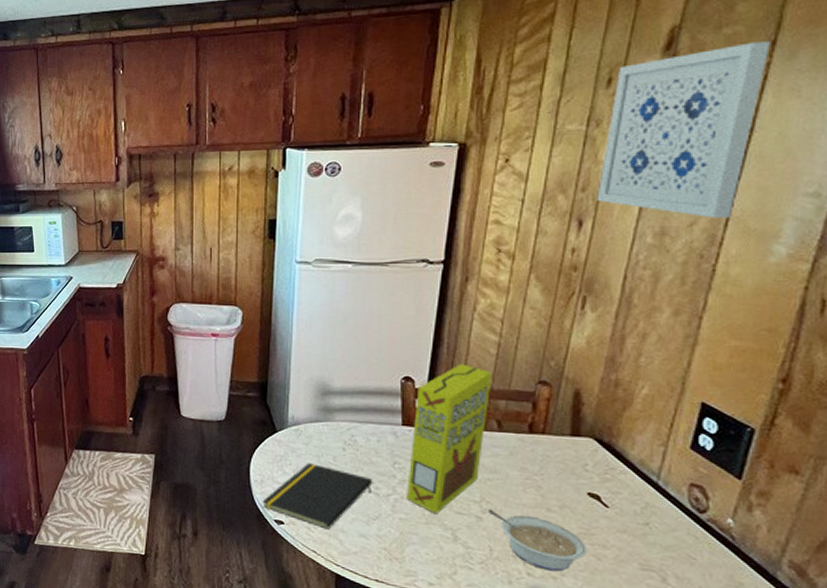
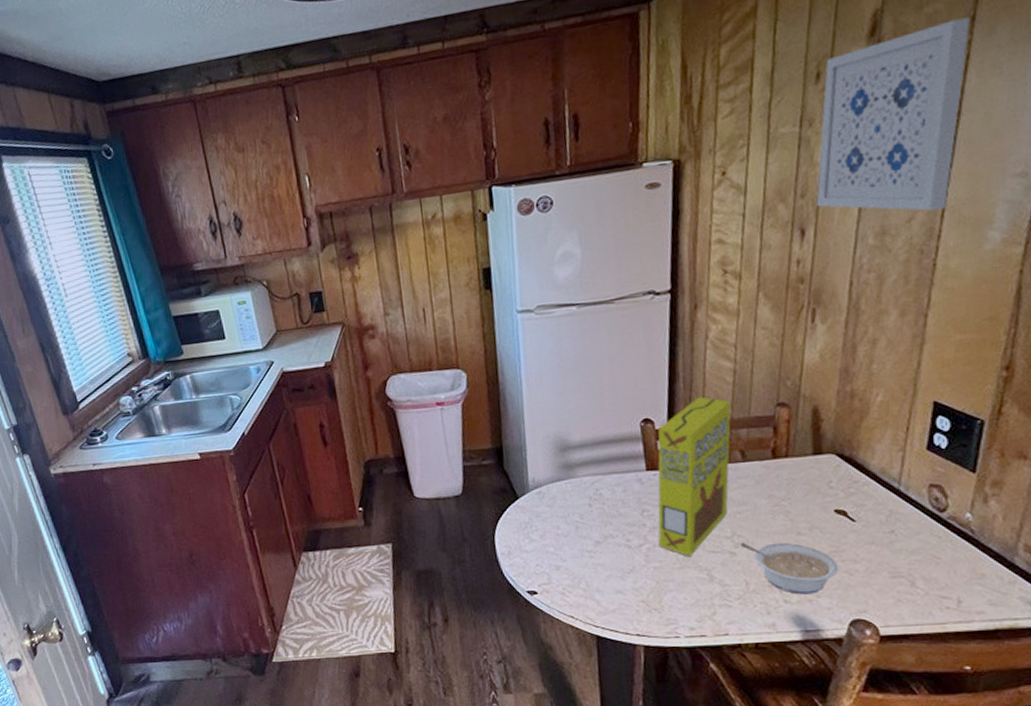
notepad: present [262,462,373,530] -> none [512,525,624,592]

